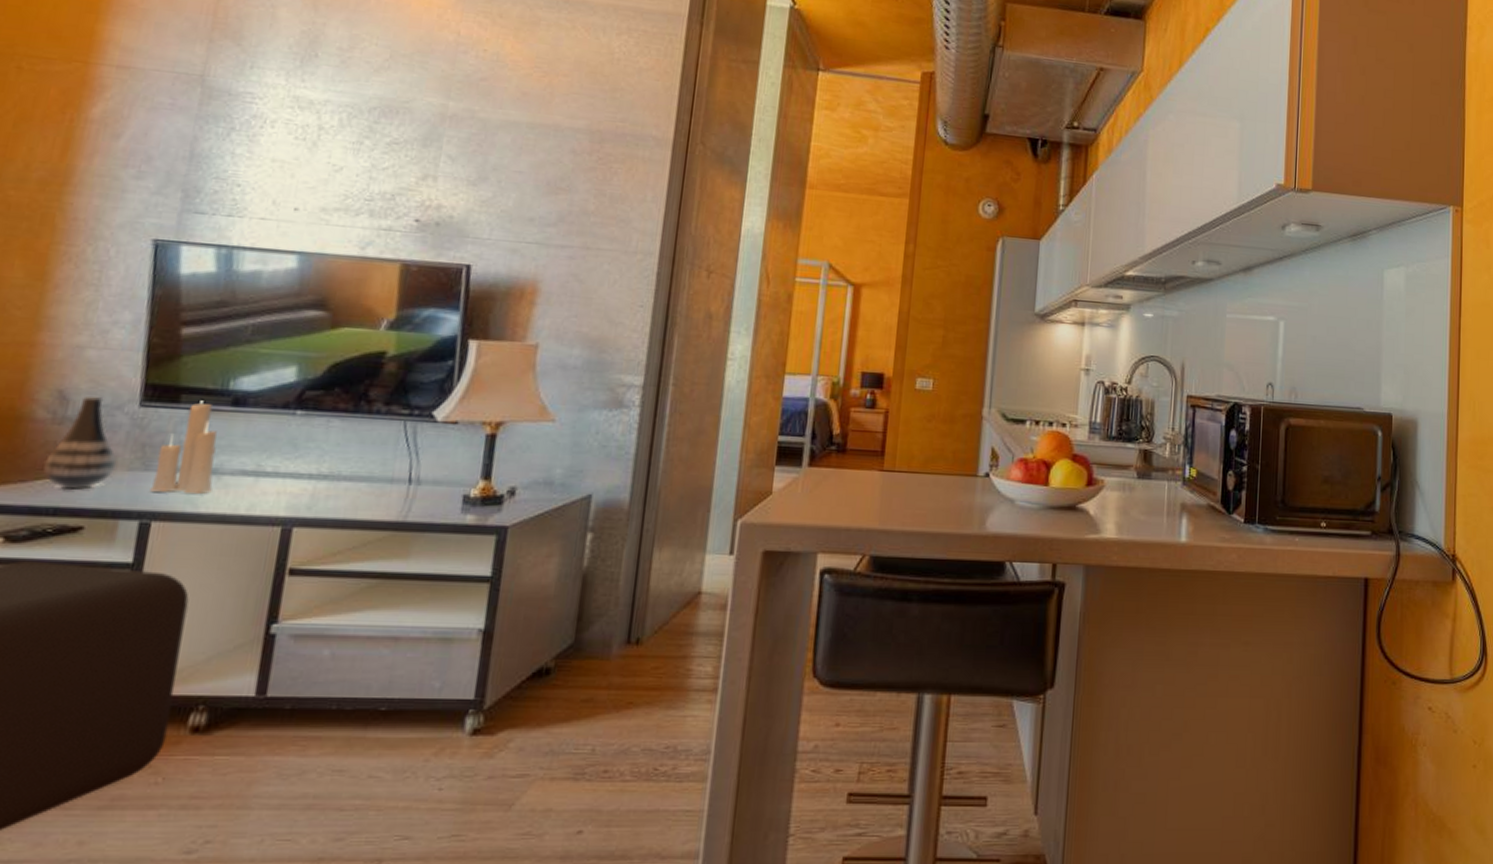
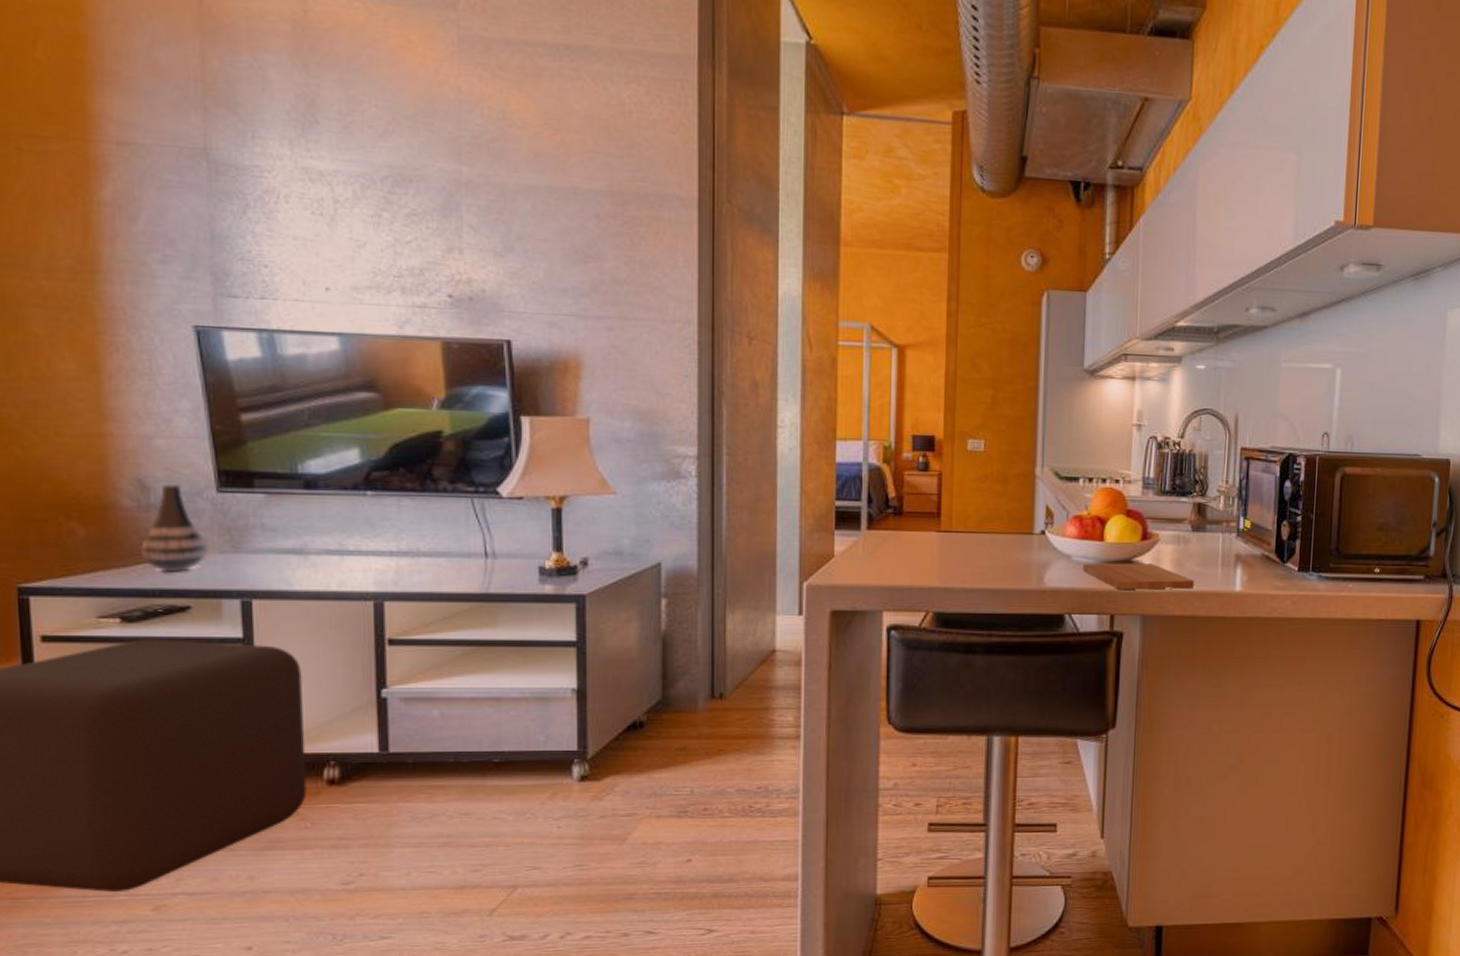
candle: present [150,400,218,495] -> none [244,484,302,574]
cutting board: none [1026,509,1139,538] -> present [1083,563,1194,590]

